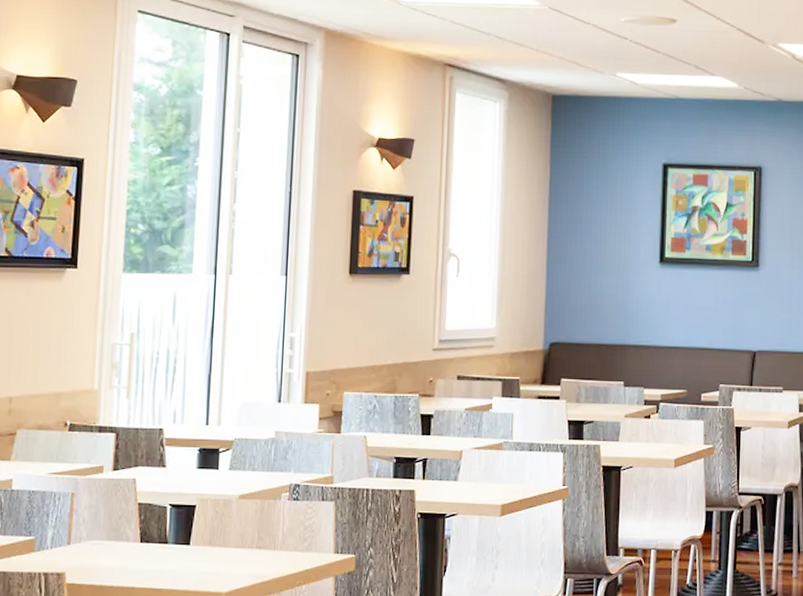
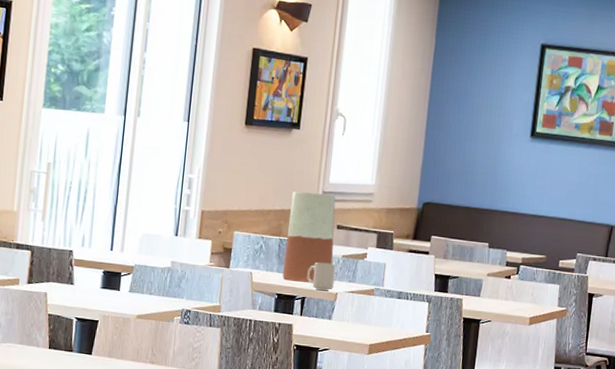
vase: none [400,342,455,442] -> present [283,191,336,283]
cup: none [427,418,459,449] -> present [307,262,336,291]

